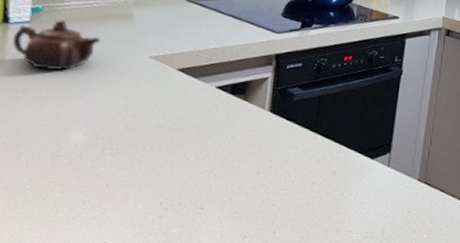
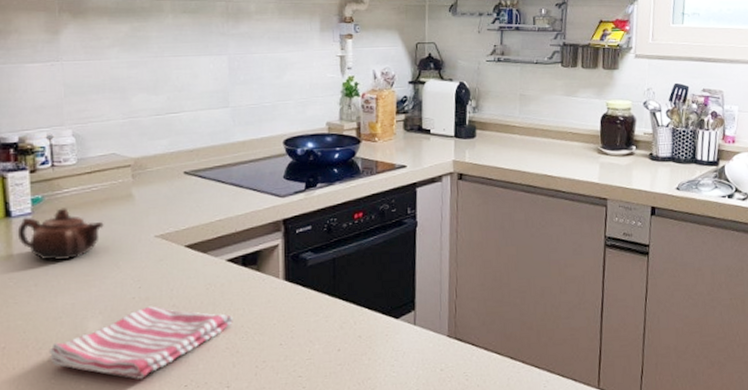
dish towel: none [28,123,215,193] -> present [48,306,233,379]

